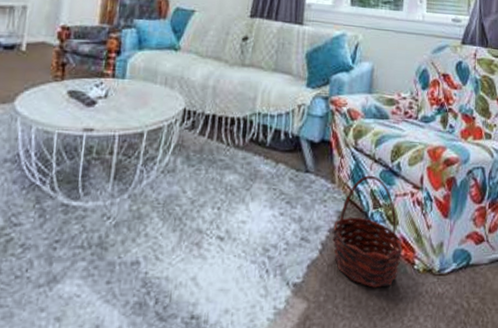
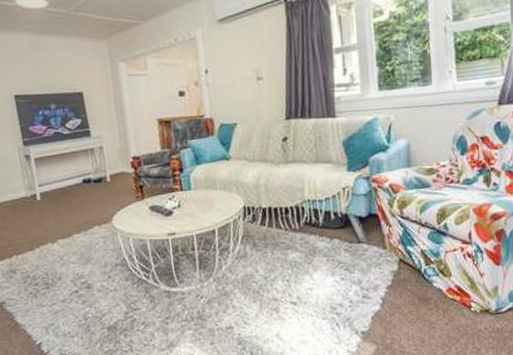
basket: present [332,175,403,288] -> none [389,237,459,329]

